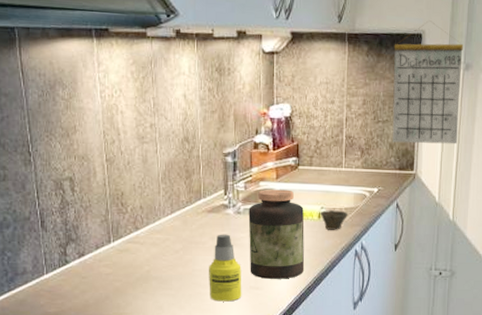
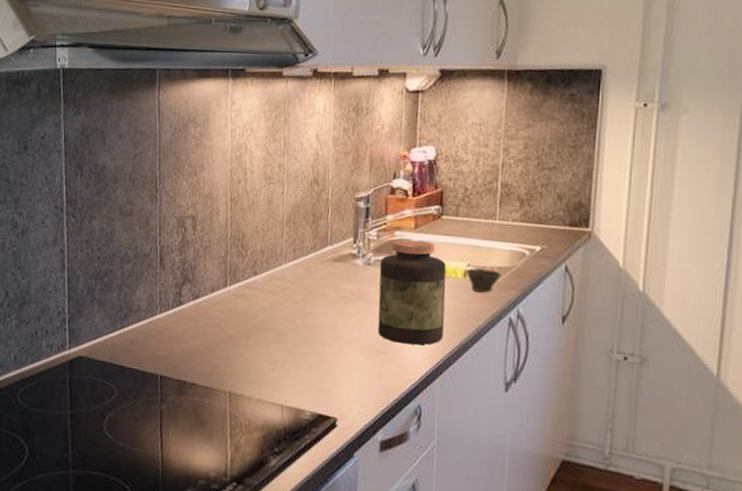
bottle: present [209,234,242,302] -> none [329,286,368,365]
calendar: present [392,20,463,145] -> none [560,54,657,199]

